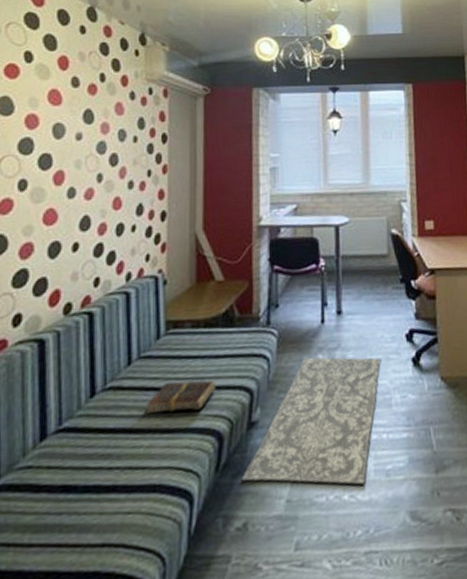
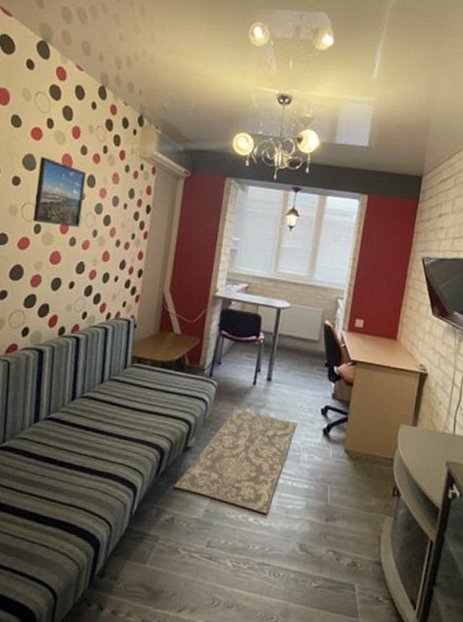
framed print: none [15,97,82,177] -> present [32,157,87,228]
book: present [145,380,215,415] -> none [110,402,164,428]

